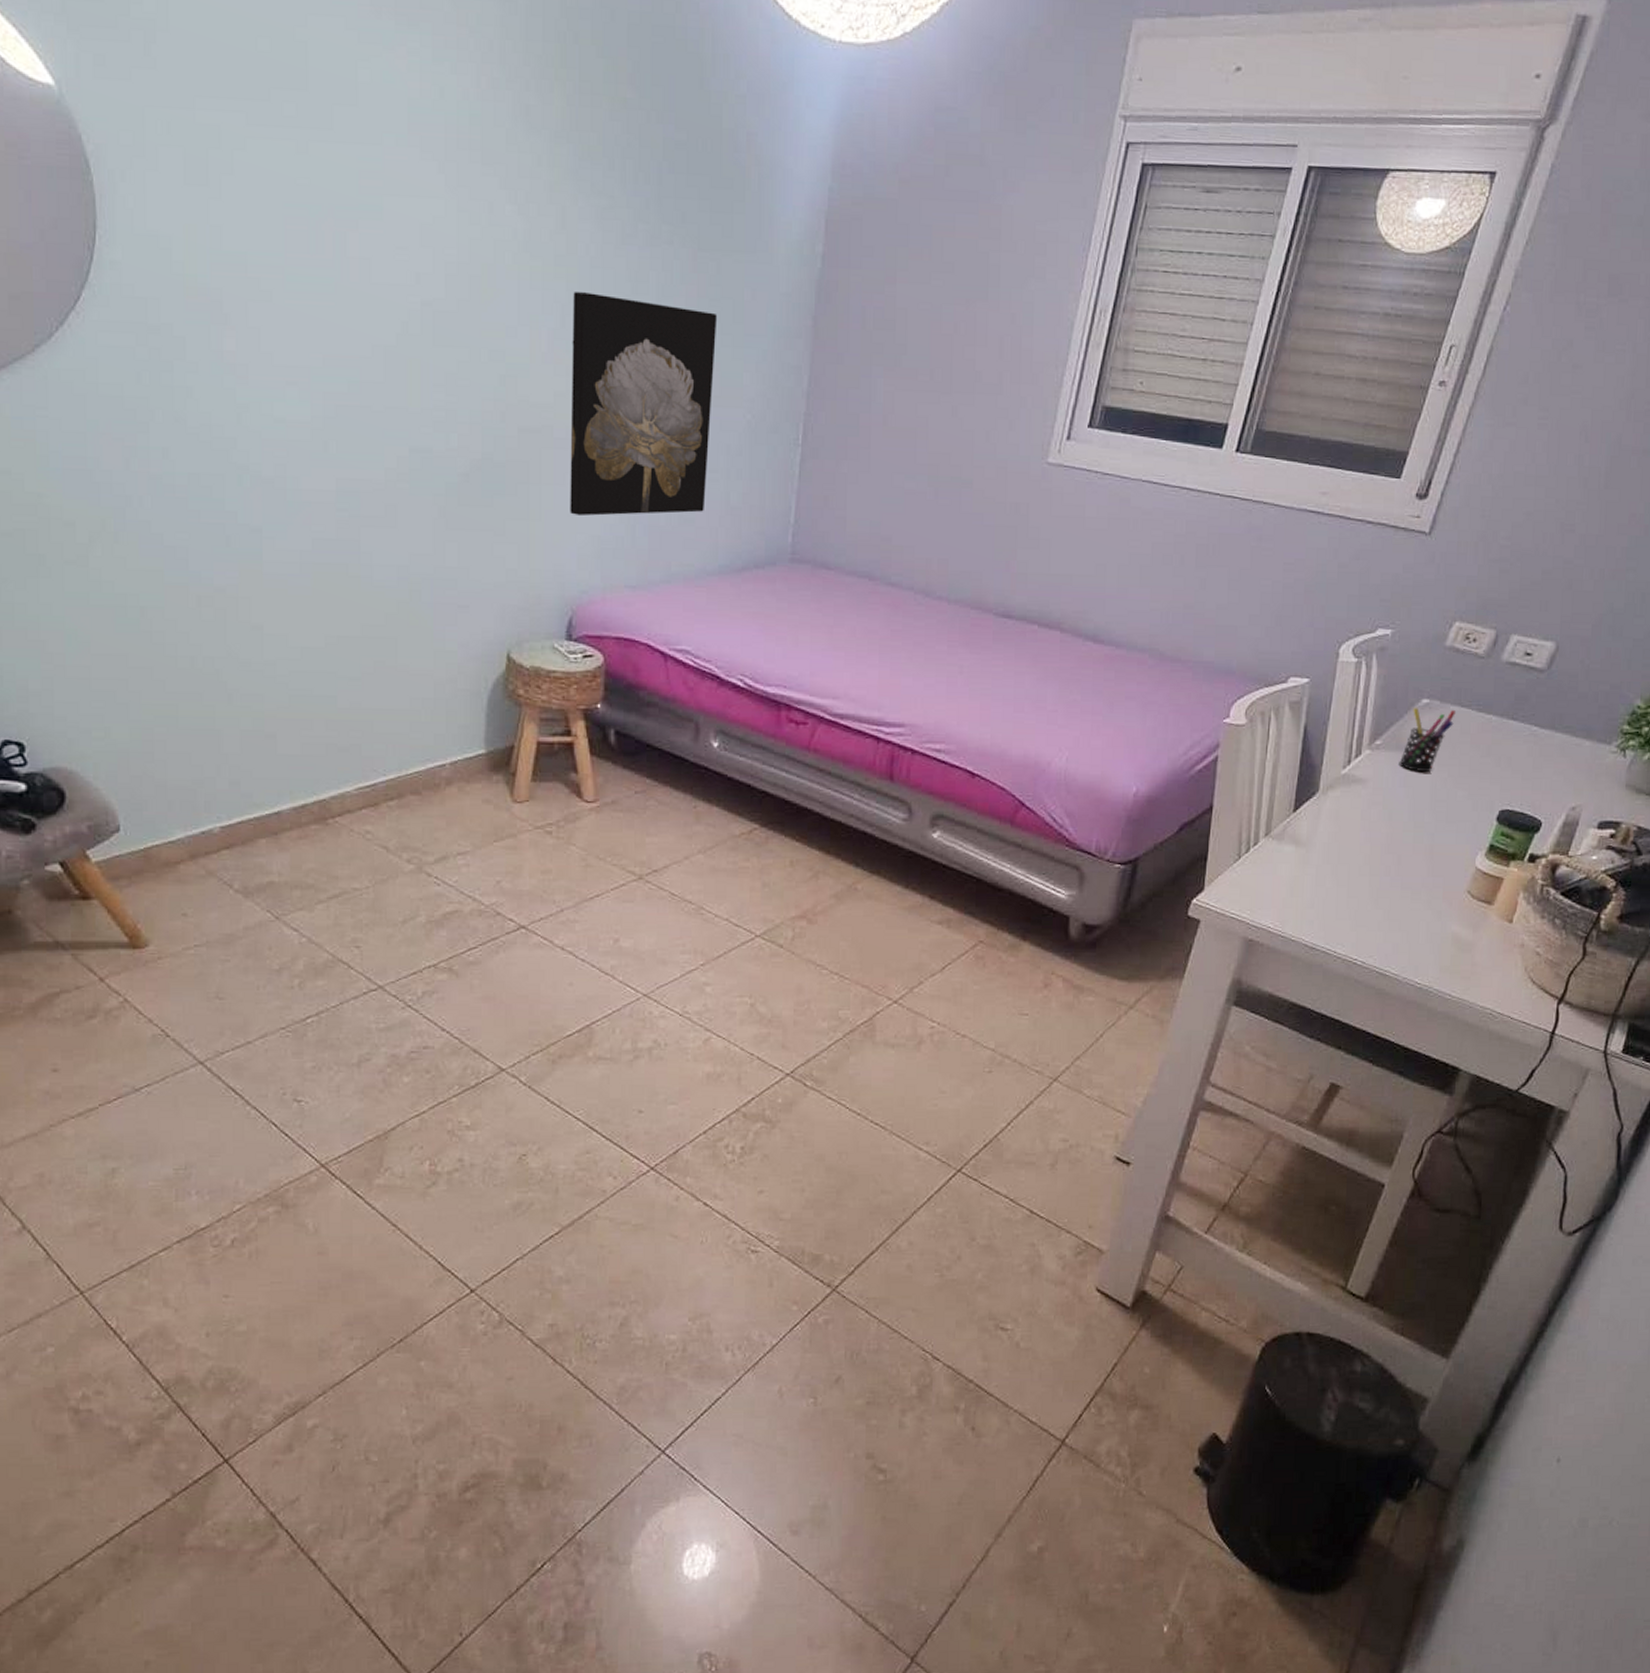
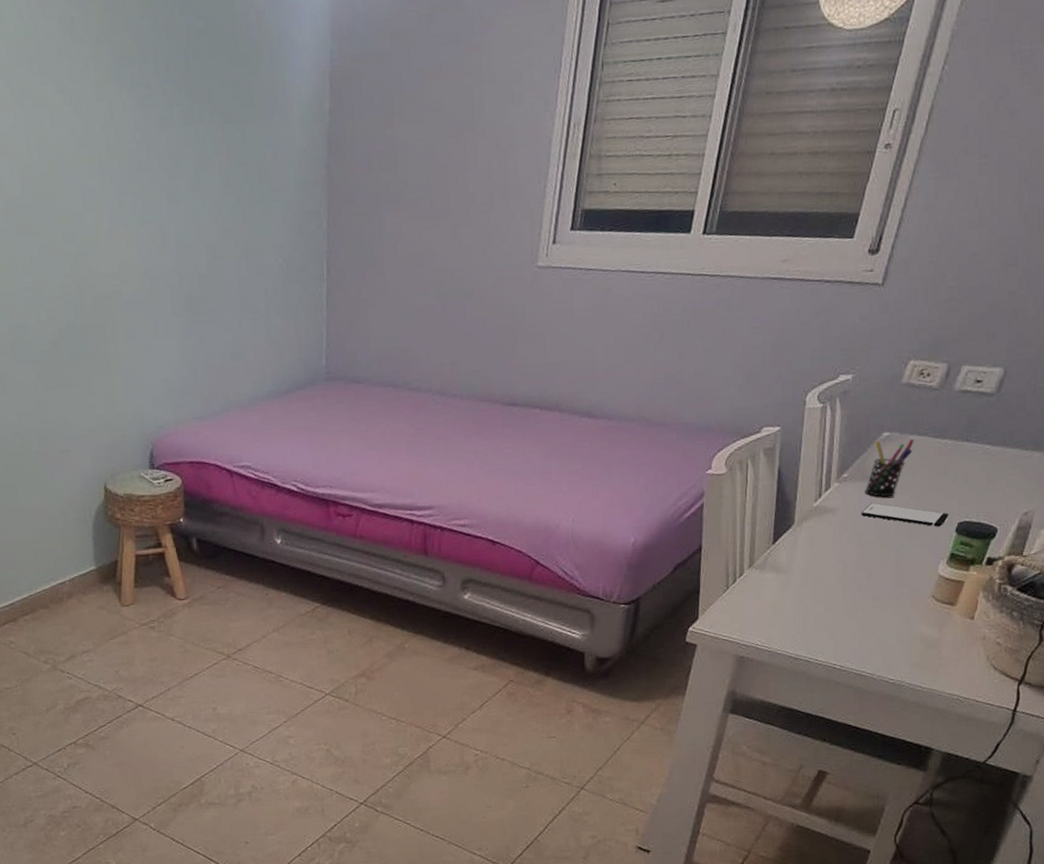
wall art: present [570,292,718,517] -> none [126,172,252,365]
smartphone: none [1394,777,1490,813] -> present [861,502,949,527]

